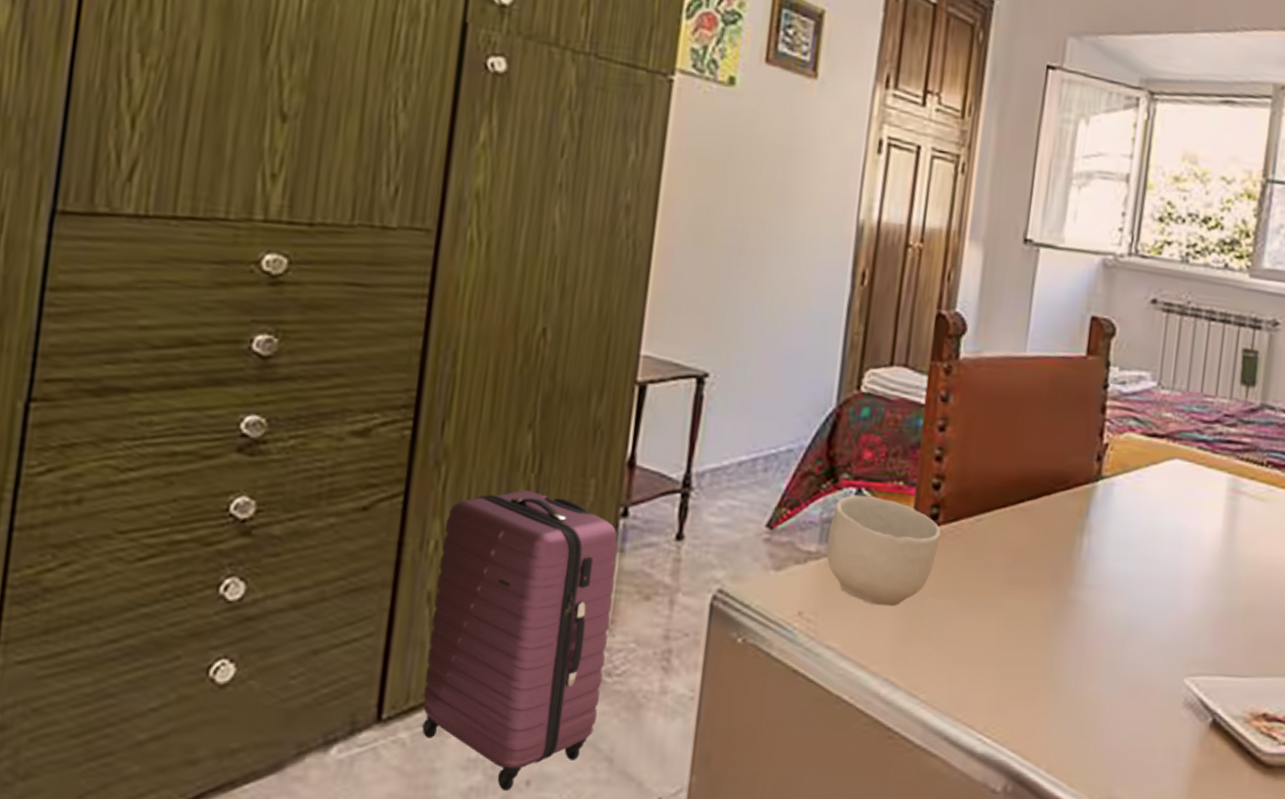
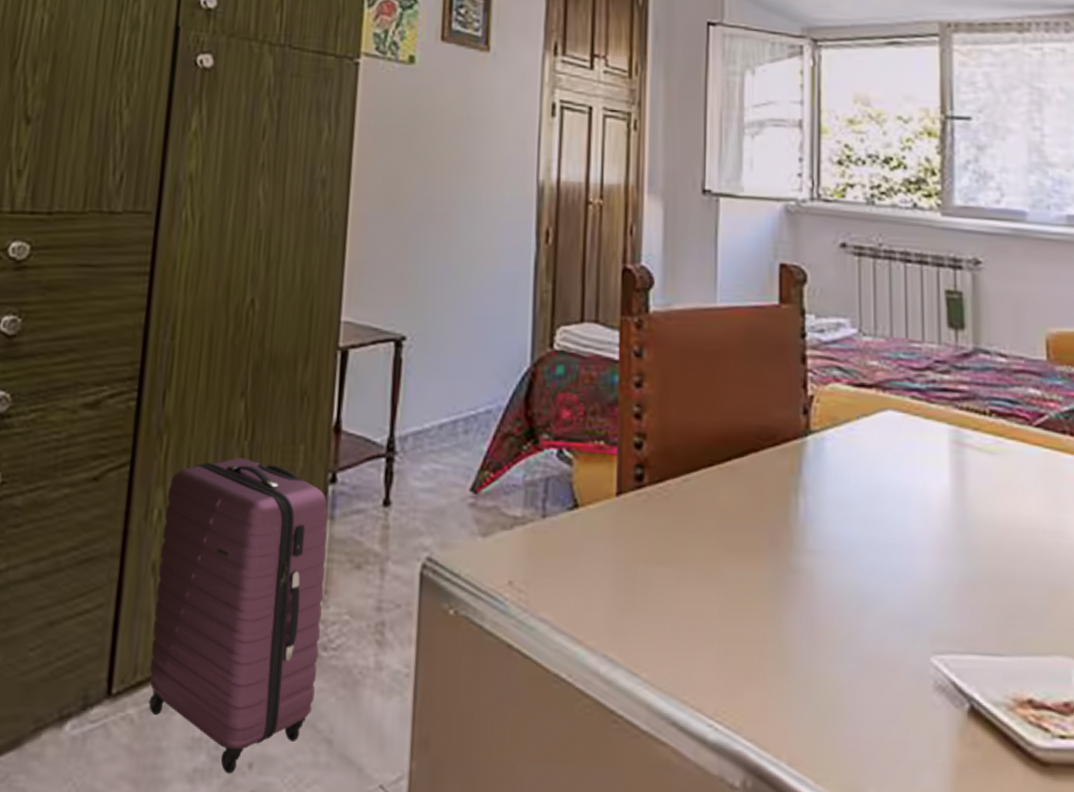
mug: present [826,495,941,607] -> none [532,456,648,575]

